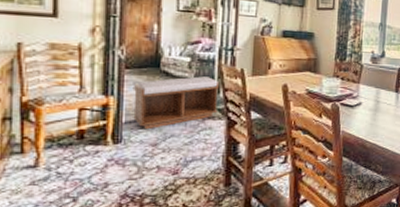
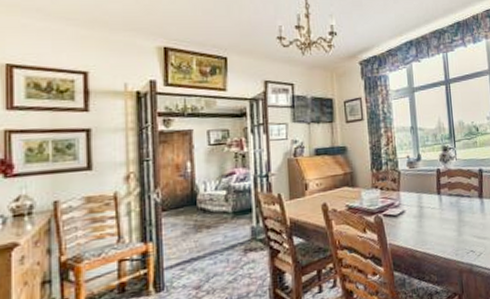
bench: present [133,76,220,130] -> none [172,207,259,273]

